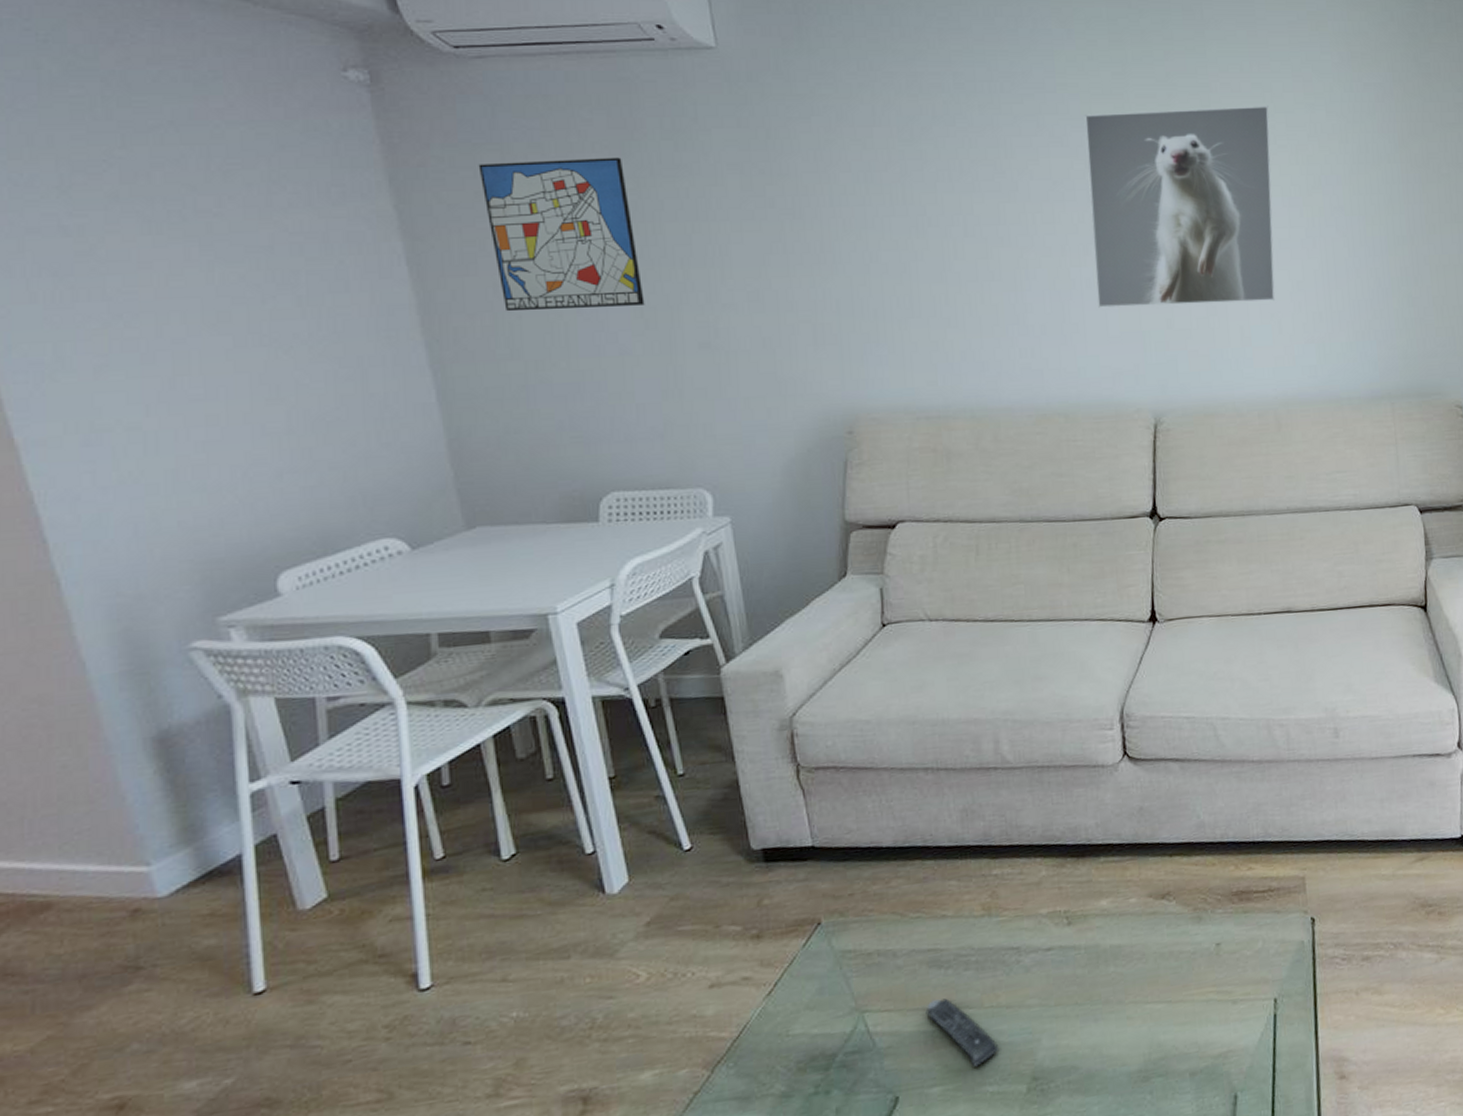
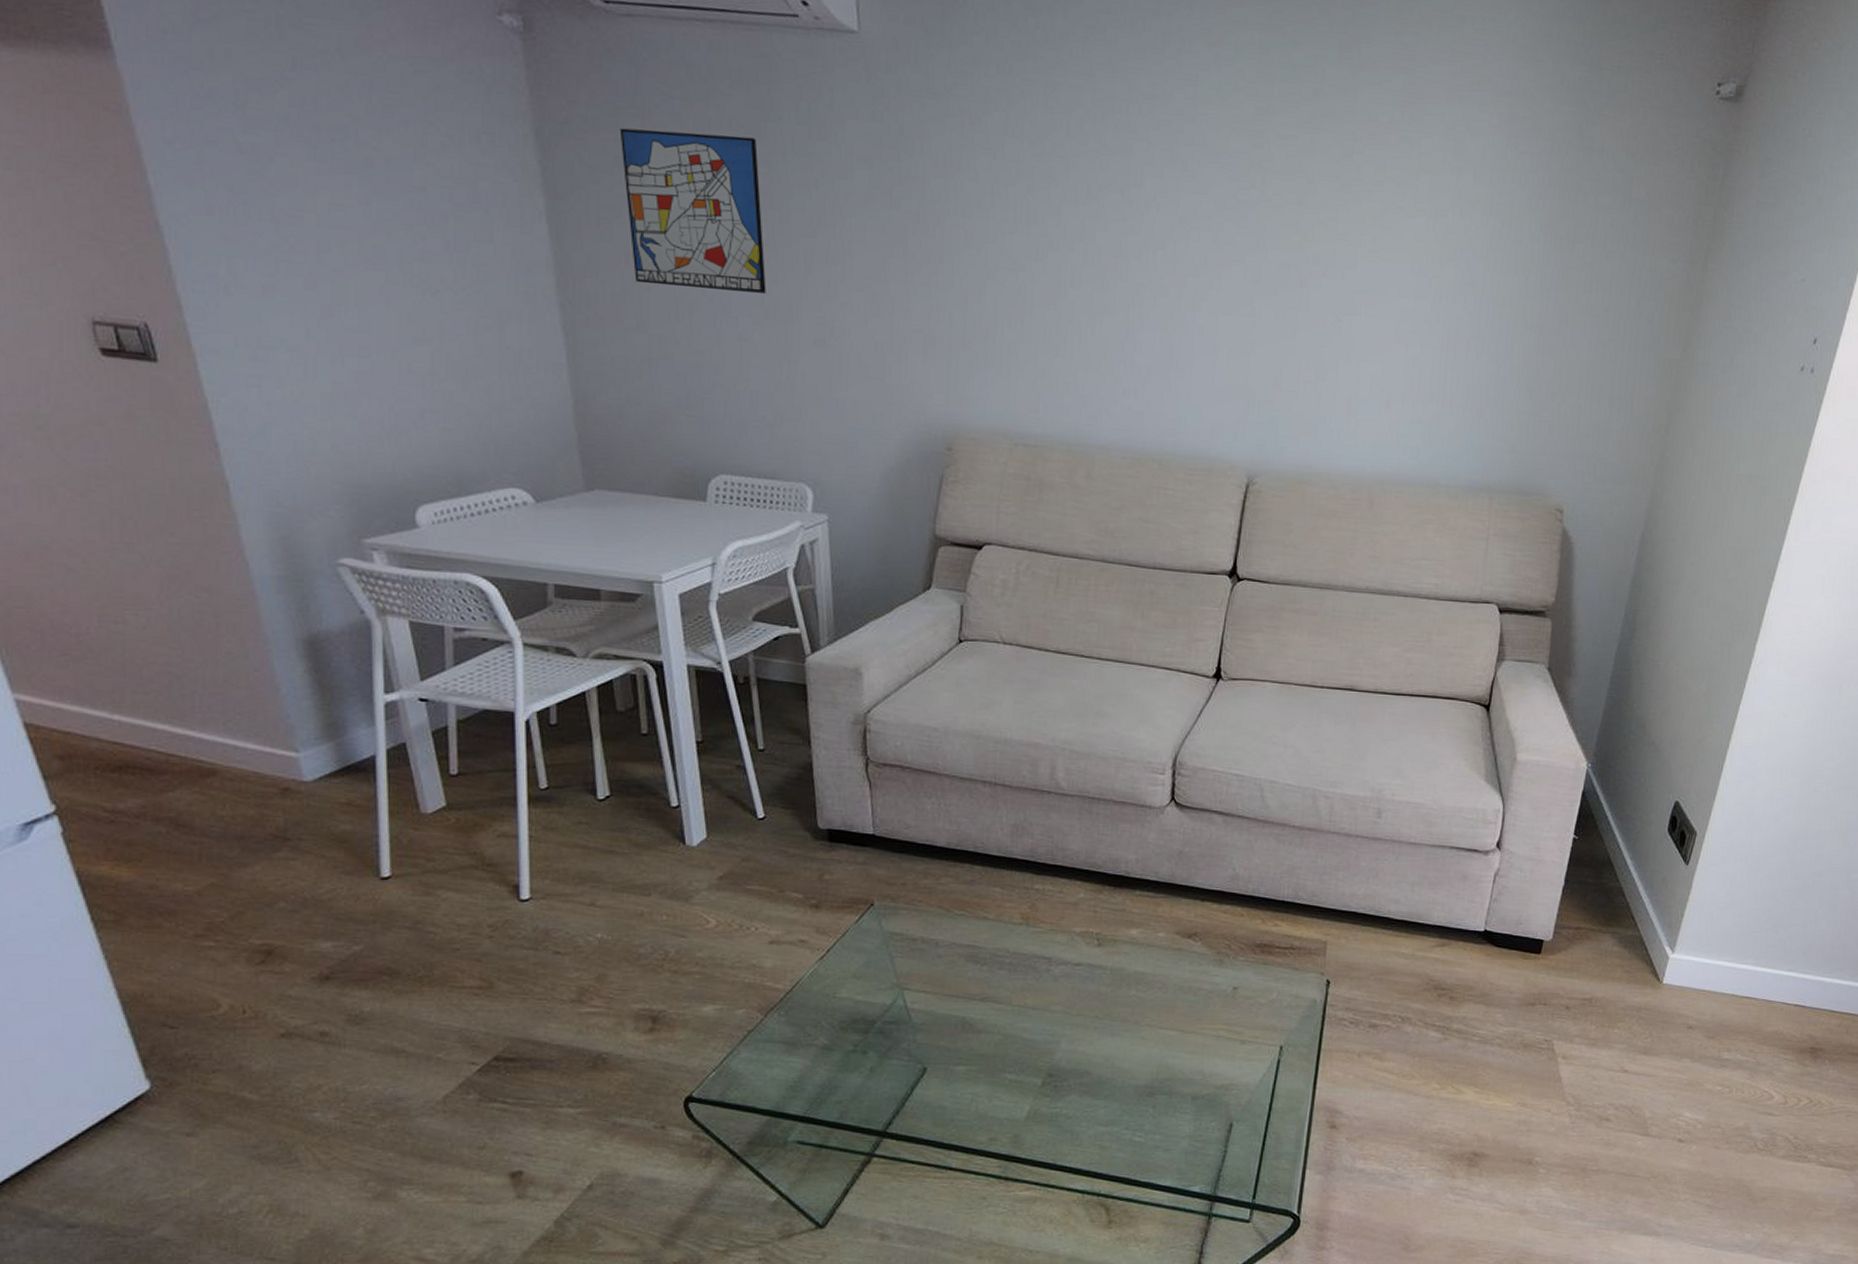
remote control: present [925,998,998,1067] -> none [959,990,1020,1055]
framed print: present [1084,104,1276,308] -> none [1206,149,1414,375]

